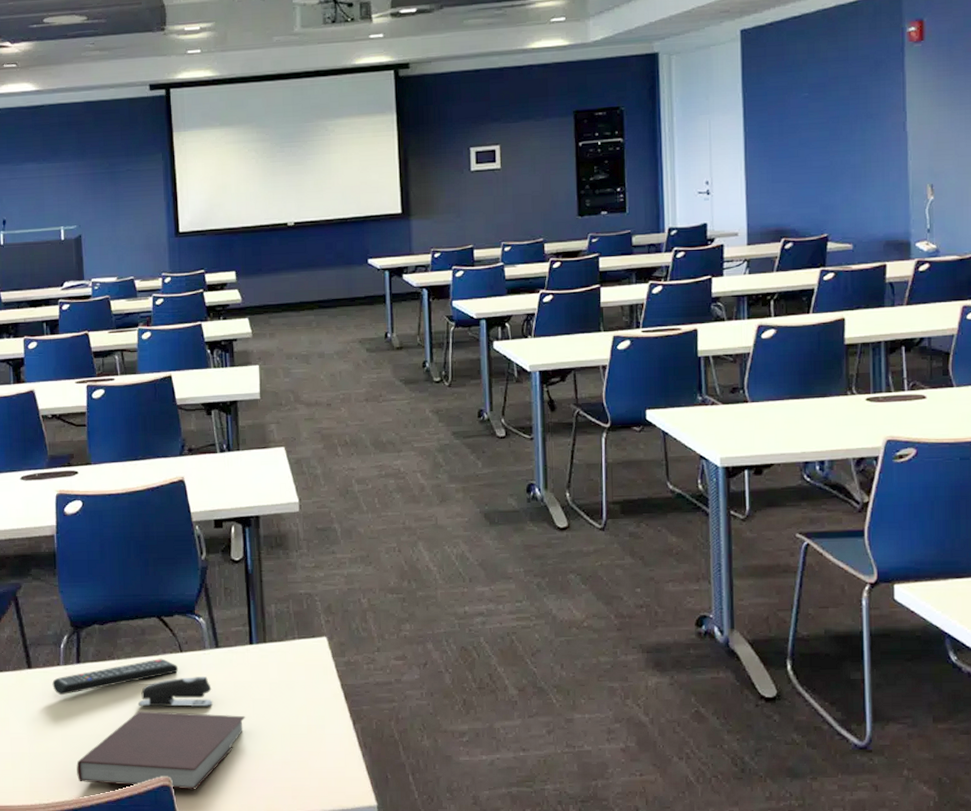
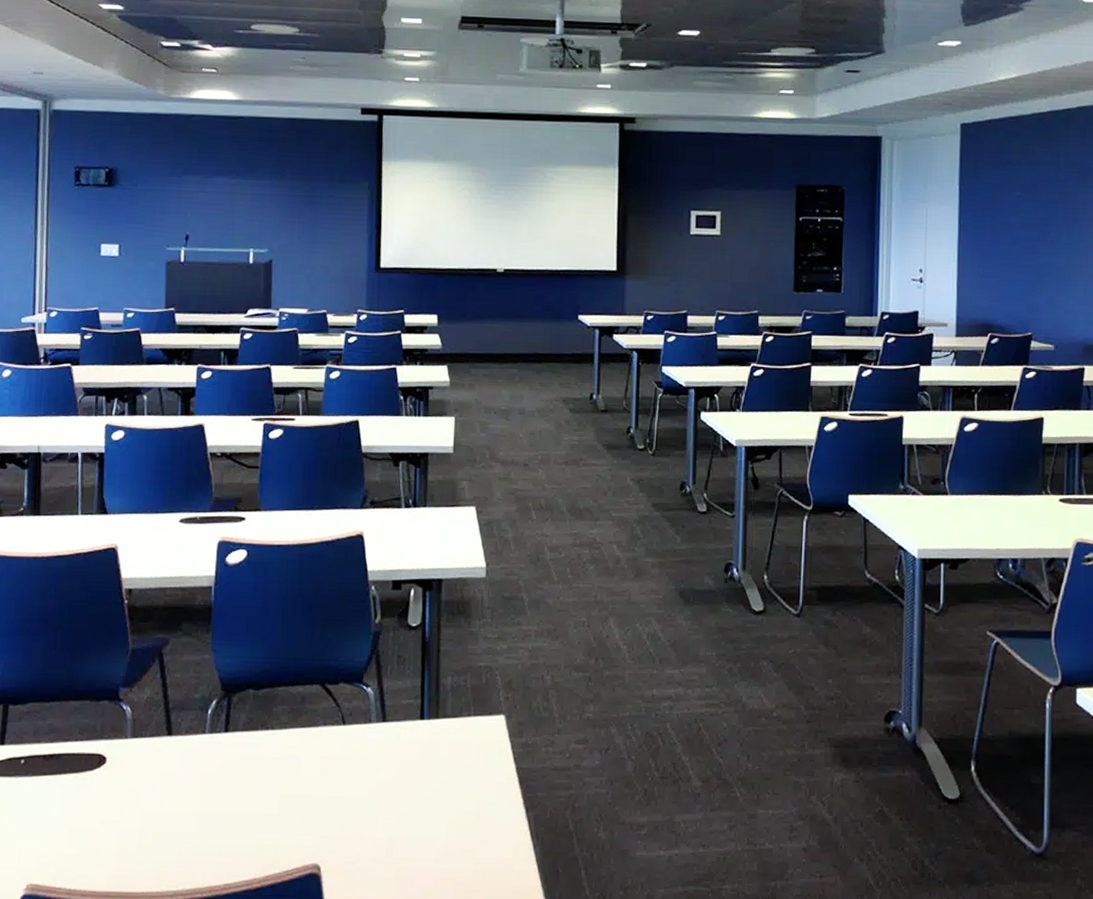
remote control: present [52,658,179,696] -> none [194,730,340,768]
notebook: present [76,710,245,790] -> none [213,788,409,880]
stapler: present [137,677,212,707] -> none [290,753,374,786]

